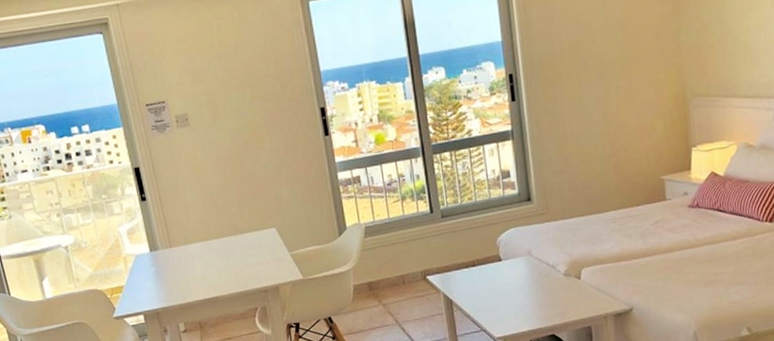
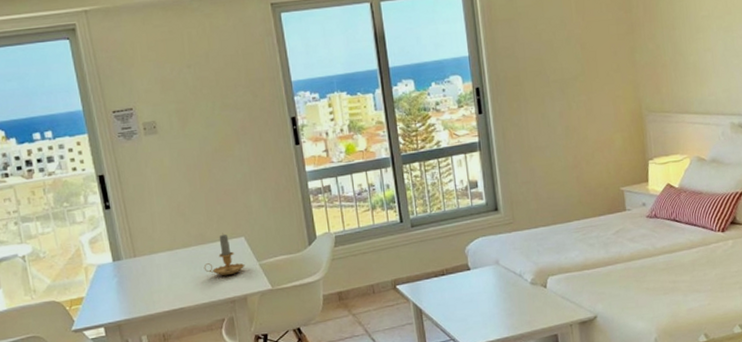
candle: none [236,223,277,266] -> present [203,233,245,276]

